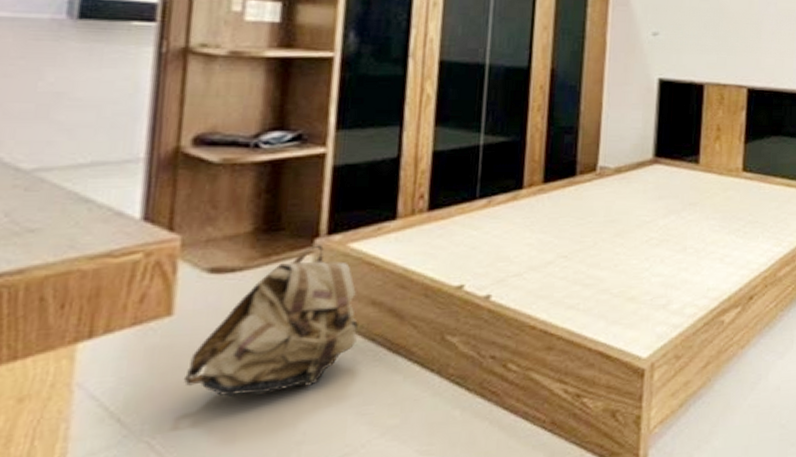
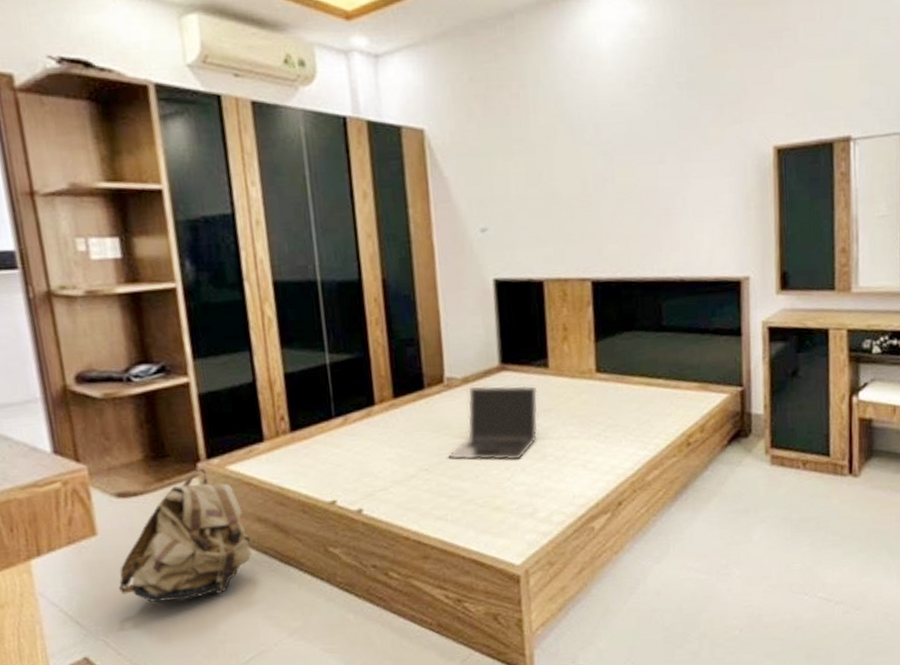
laptop: none [589,177,686,251] -> present [448,385,539,461]

